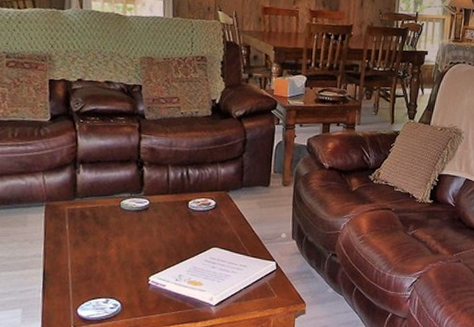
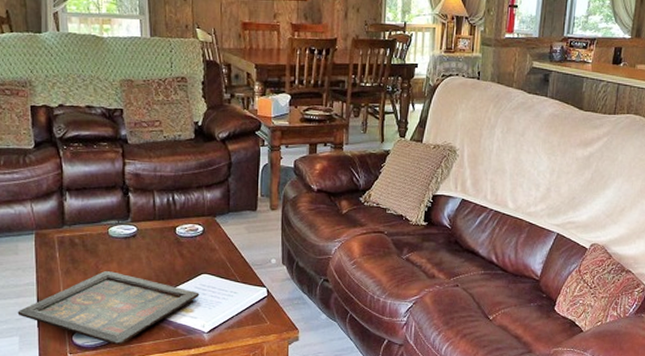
icon panel: none [22,242,209,318] -> present [17,270,200,345]

